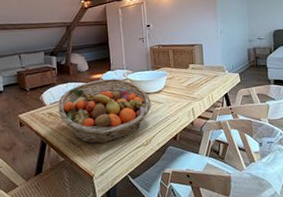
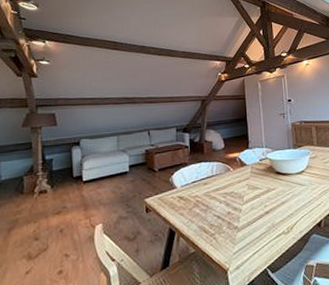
fruit basket: present [58,78,152,144] -> none [190,157,293,233]

